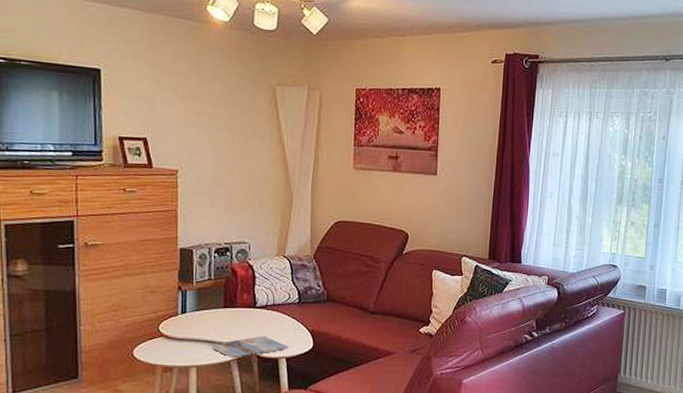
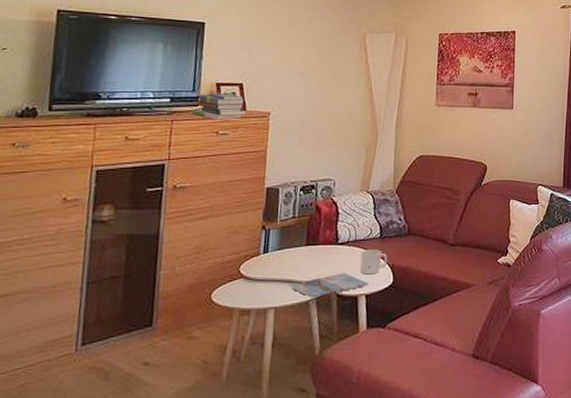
books: none [95,147,152,177] -> present [191,93,245,120]
mug: none [279,314,307,339] -> present [359,250,388,275]

